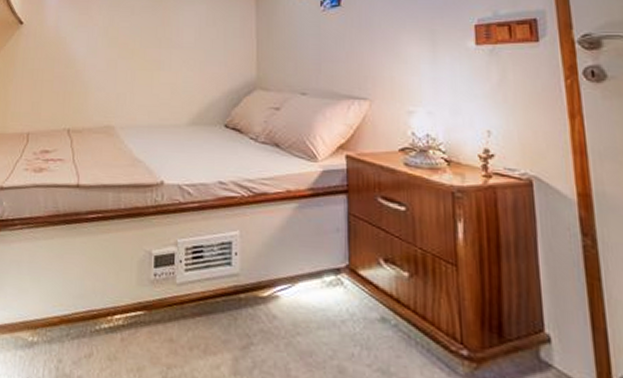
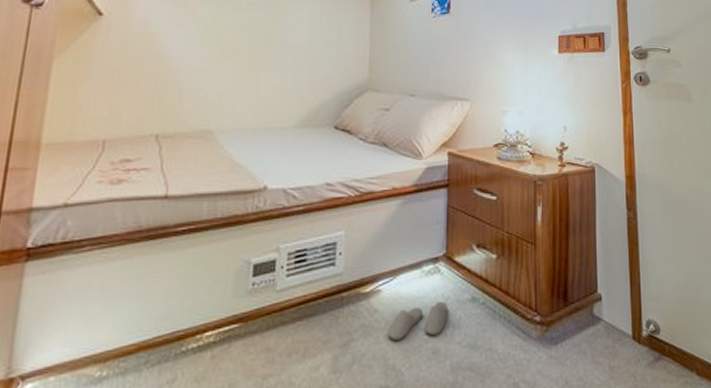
slippers: none [288,316,355,354] -> present [387,301,449,342]

